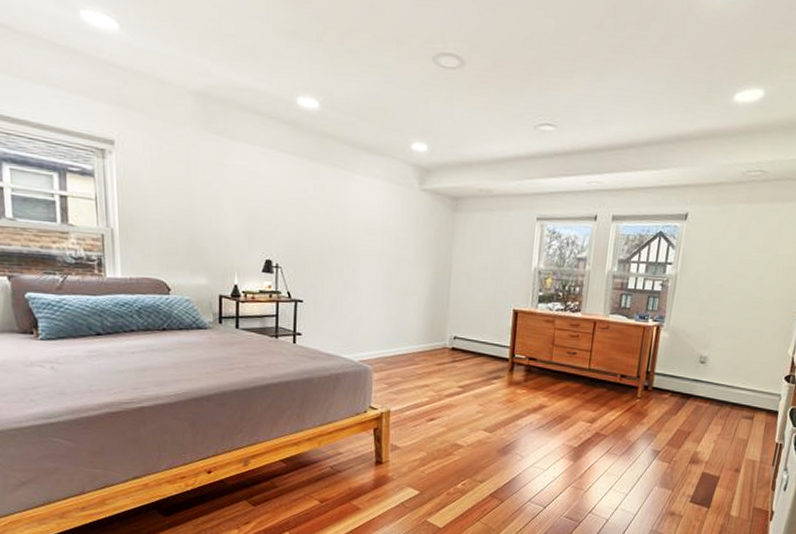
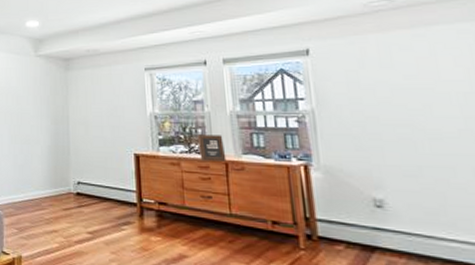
picture frame: none [573,293,597,320] -> present [197,134,227,162]

